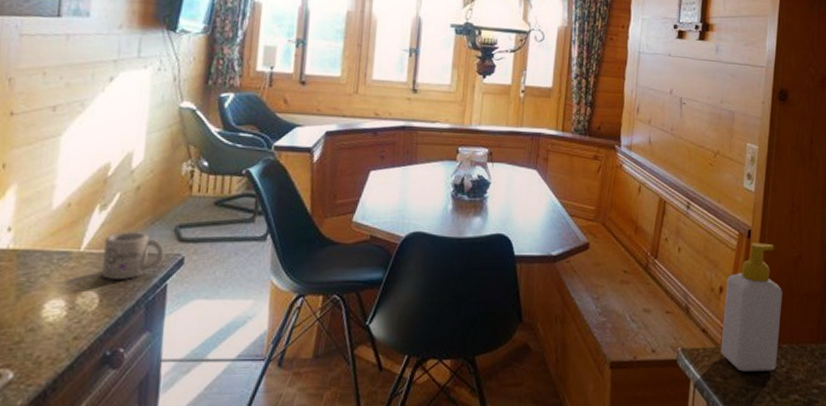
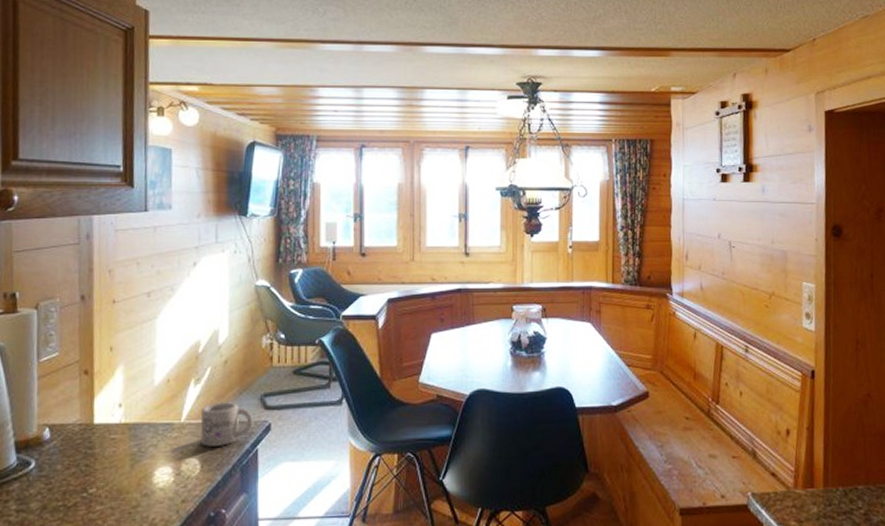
soap bottle: present [721,243,783,372] -> none [792,383,854,515]

